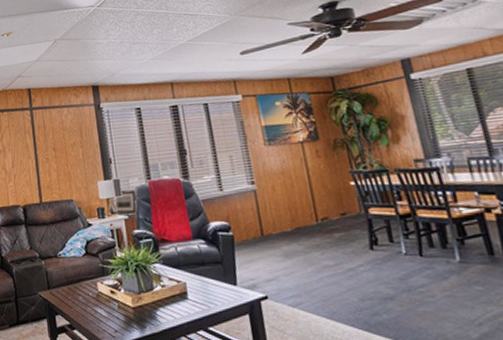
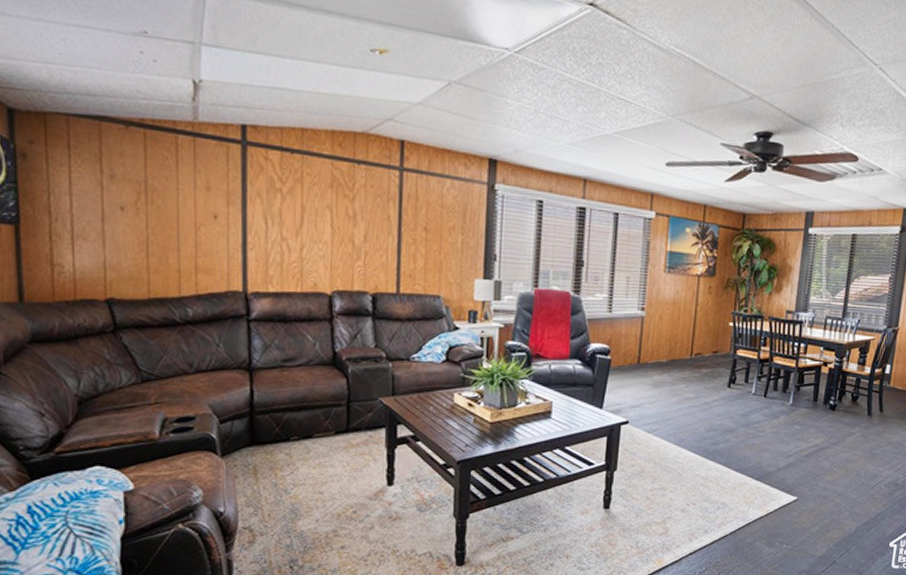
picture frame: present [111,189,138,215] -> none [485,294,520,324]

